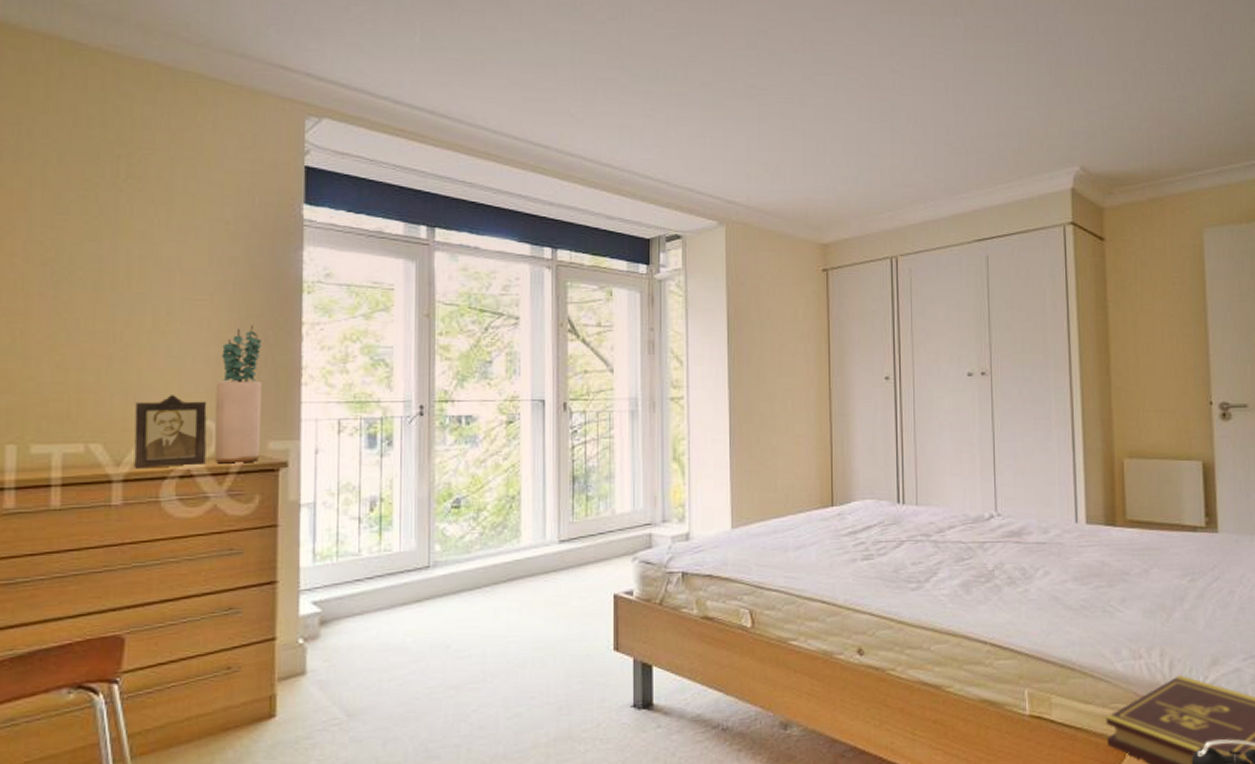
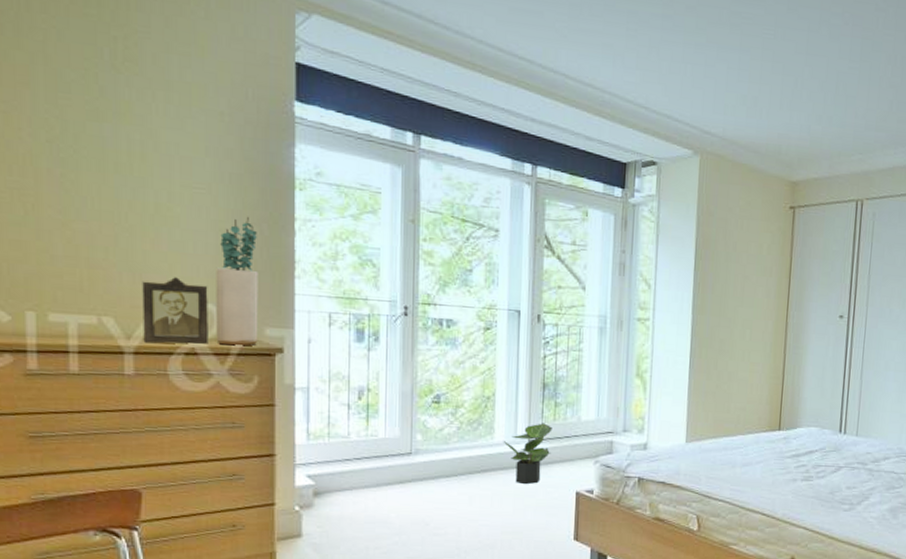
potted plant: none [532,520,585,590] -> present [504,423,553,484]

